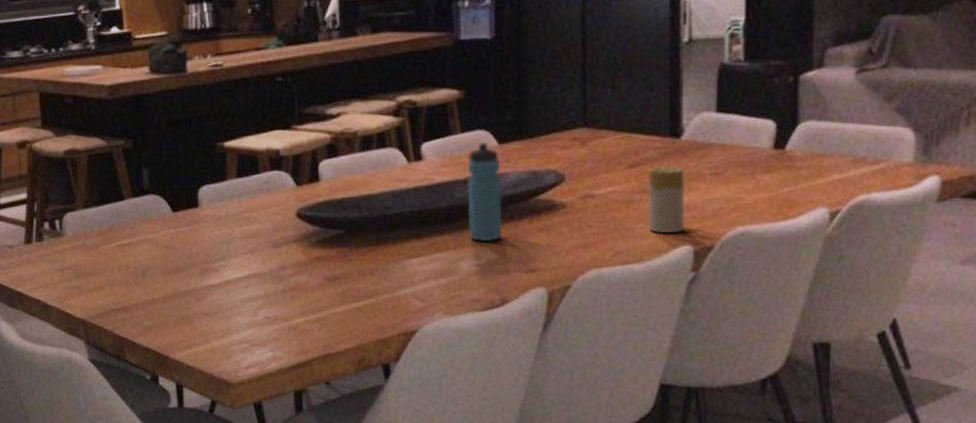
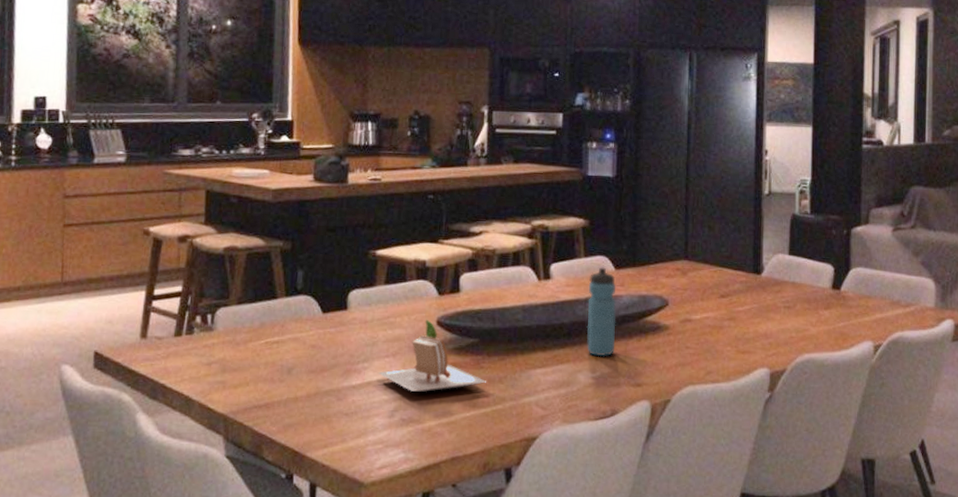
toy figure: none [237,212,356,289] -> present [378,319,486,393]
candle: present [647,166,684,234] -> none [734,298,764,357]

